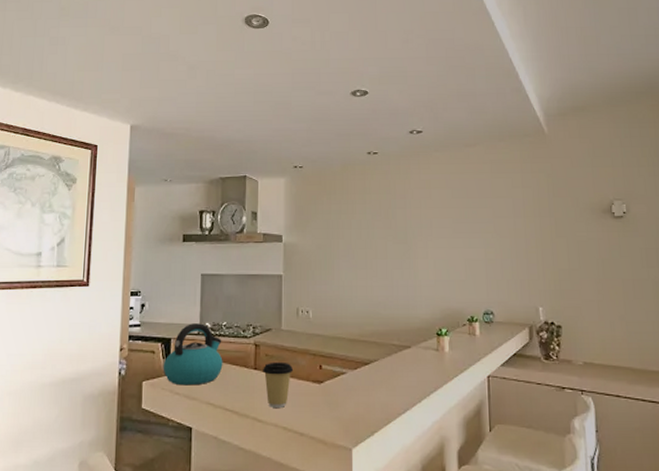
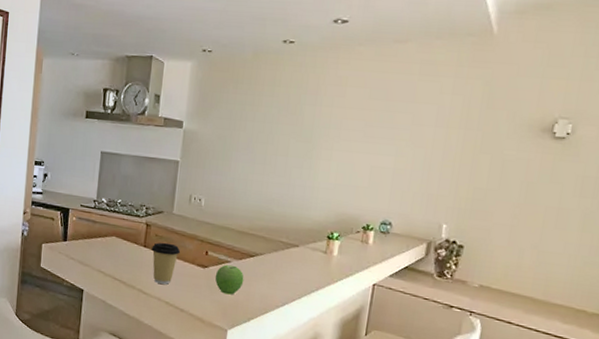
kettle: present [163,323,223,386] -> none [60,197,116,254]
fruit: none [332,376,362,409] -> present [215,264,244,295]

